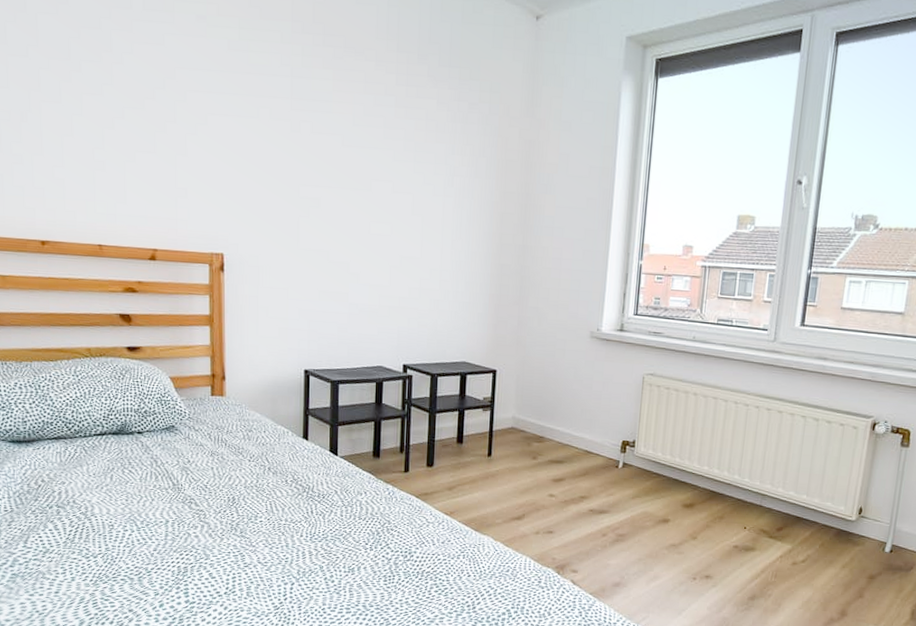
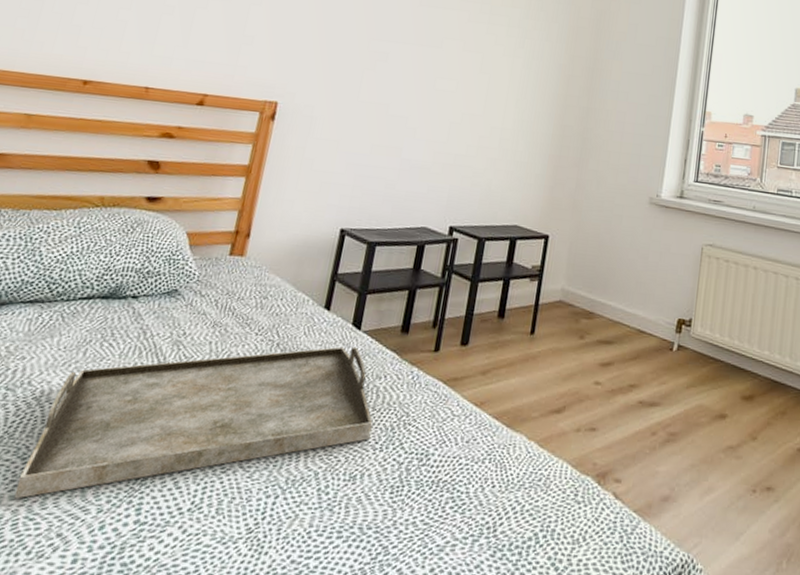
serving tray: none [88,469,361,586] -> present [14,346,373,499]

